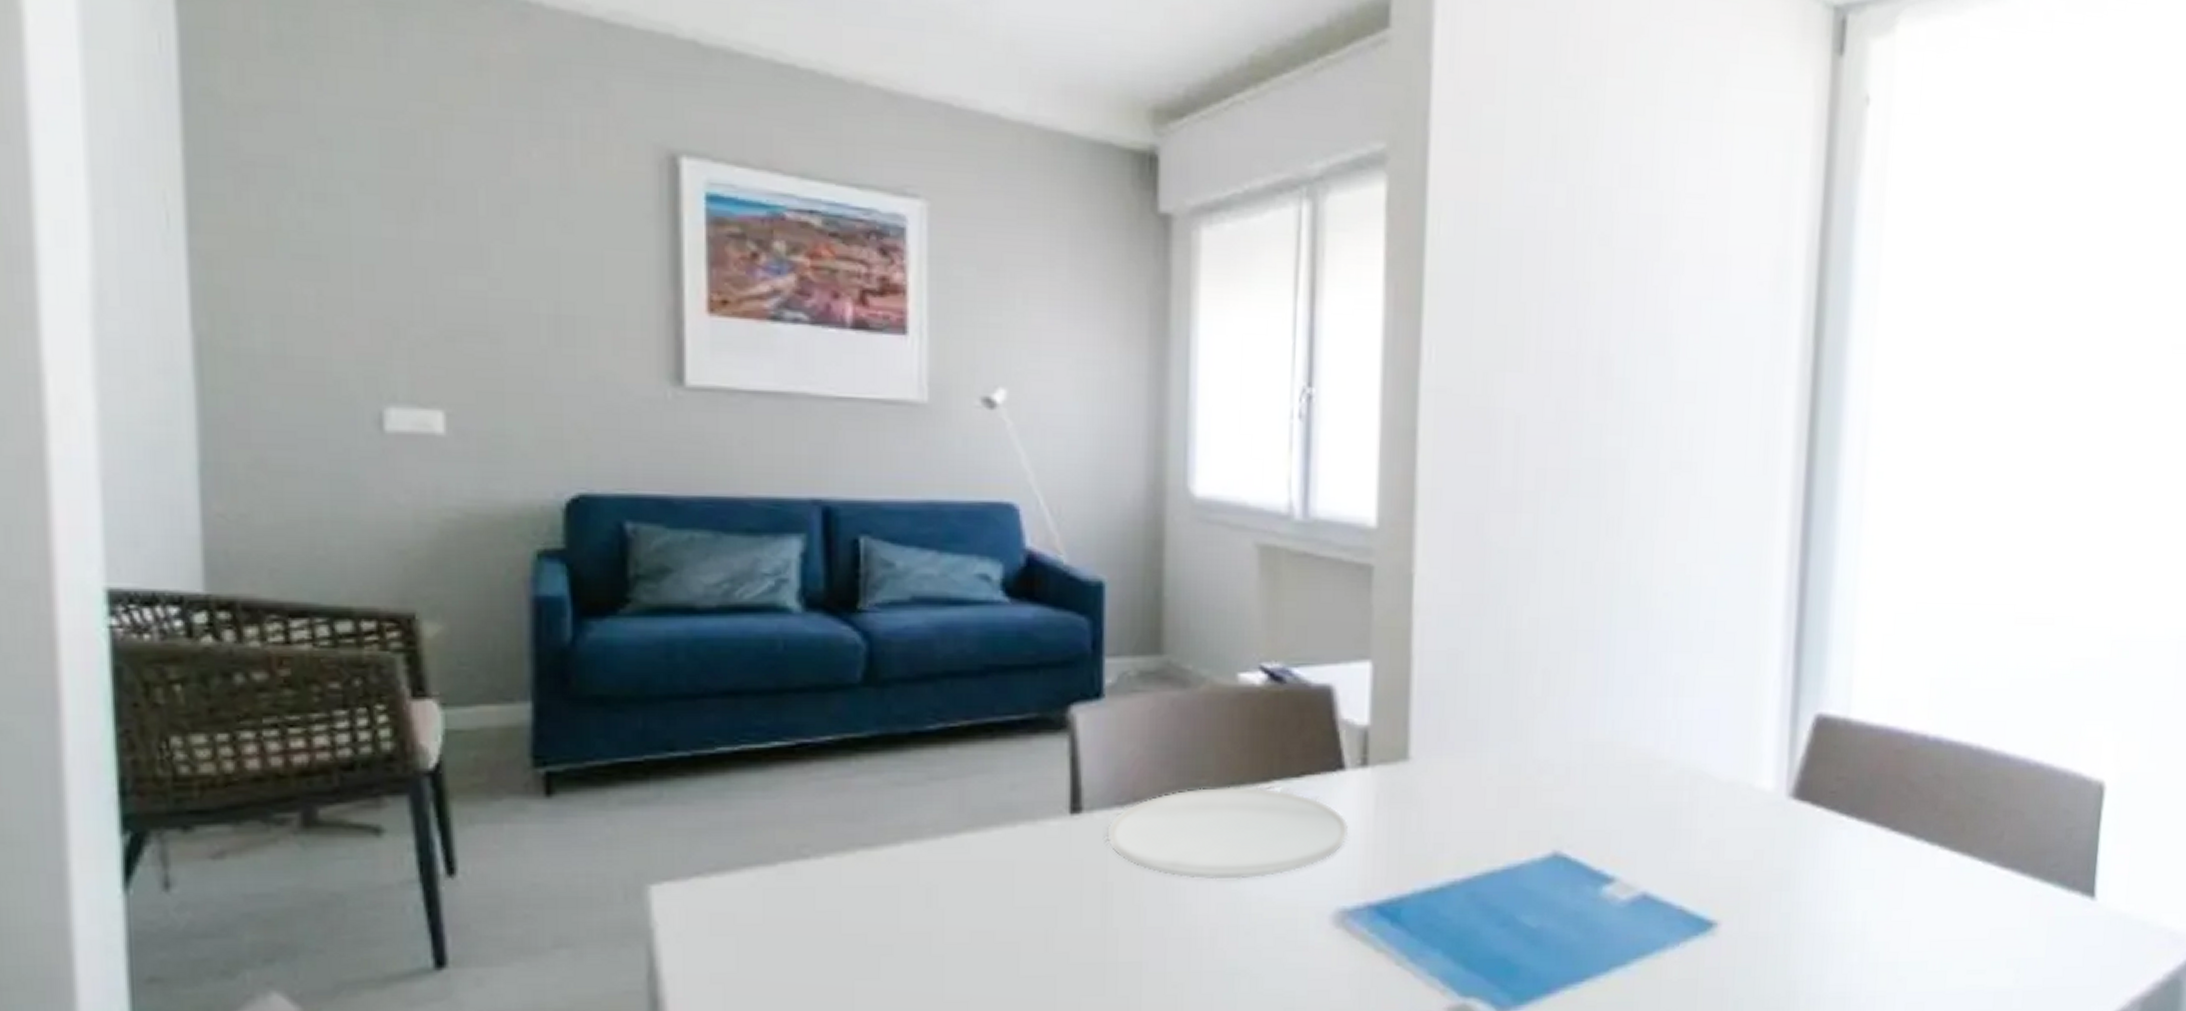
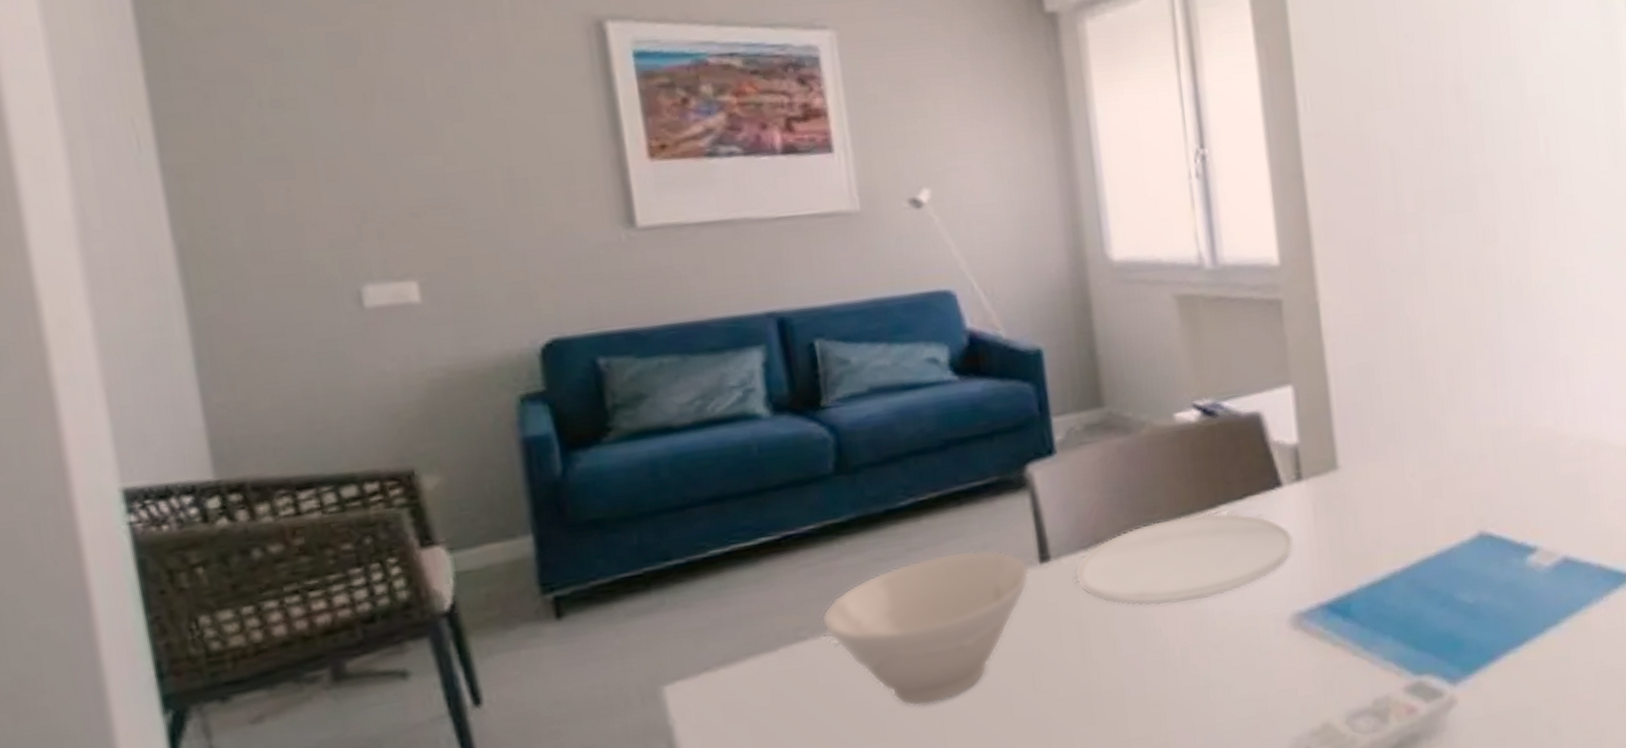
bowl: none [827,788,1058,948] -> present [821,549,1030,706]

